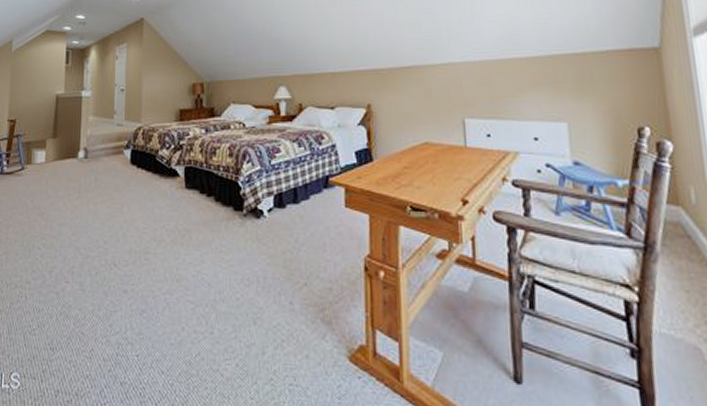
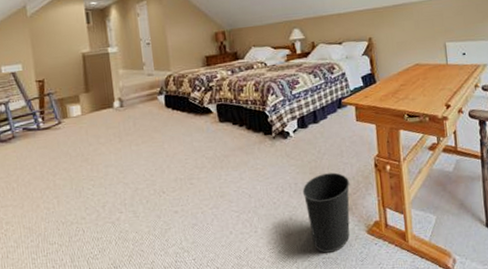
wastebasket: none [272,270,331,379] -> present [302,172,350,253]

